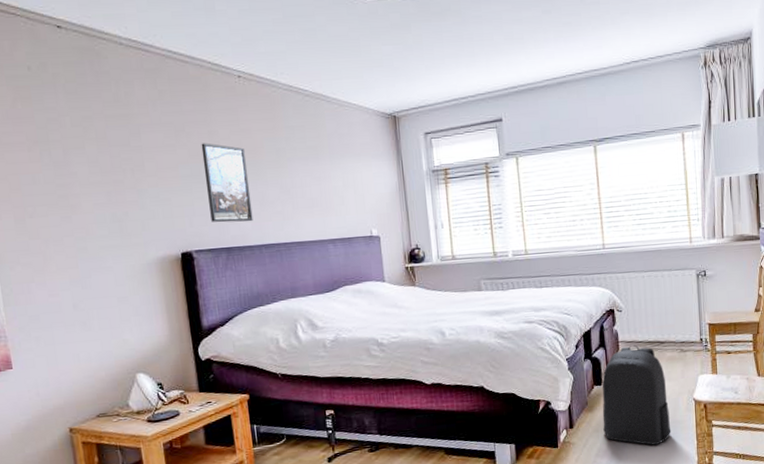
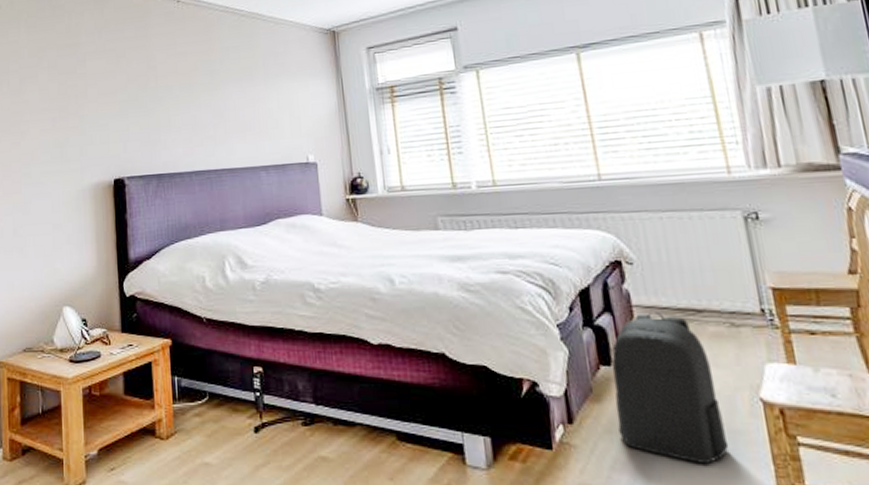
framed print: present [201,143,253,223] -> none [139,67,185,148]

